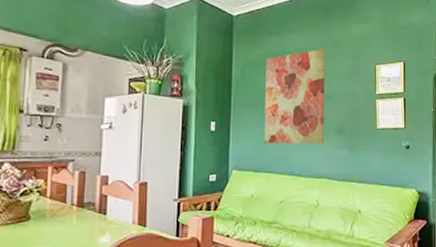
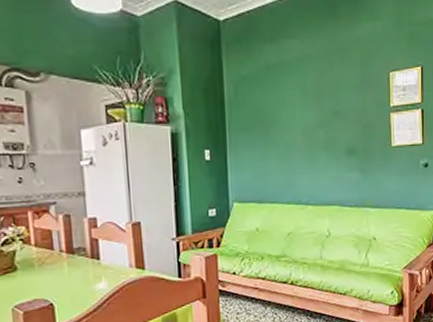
wall art: present [264,49,325,144] -> none [262,56,334,170]

